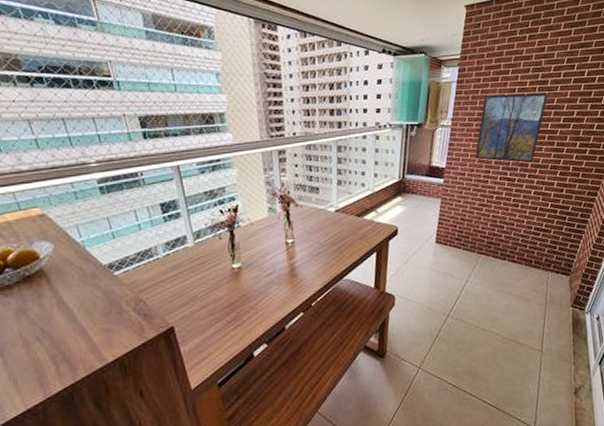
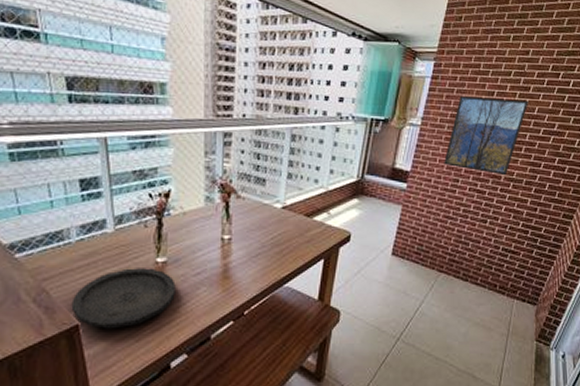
plate: none [165,273,251,329] -> present [71,268,176,329]

